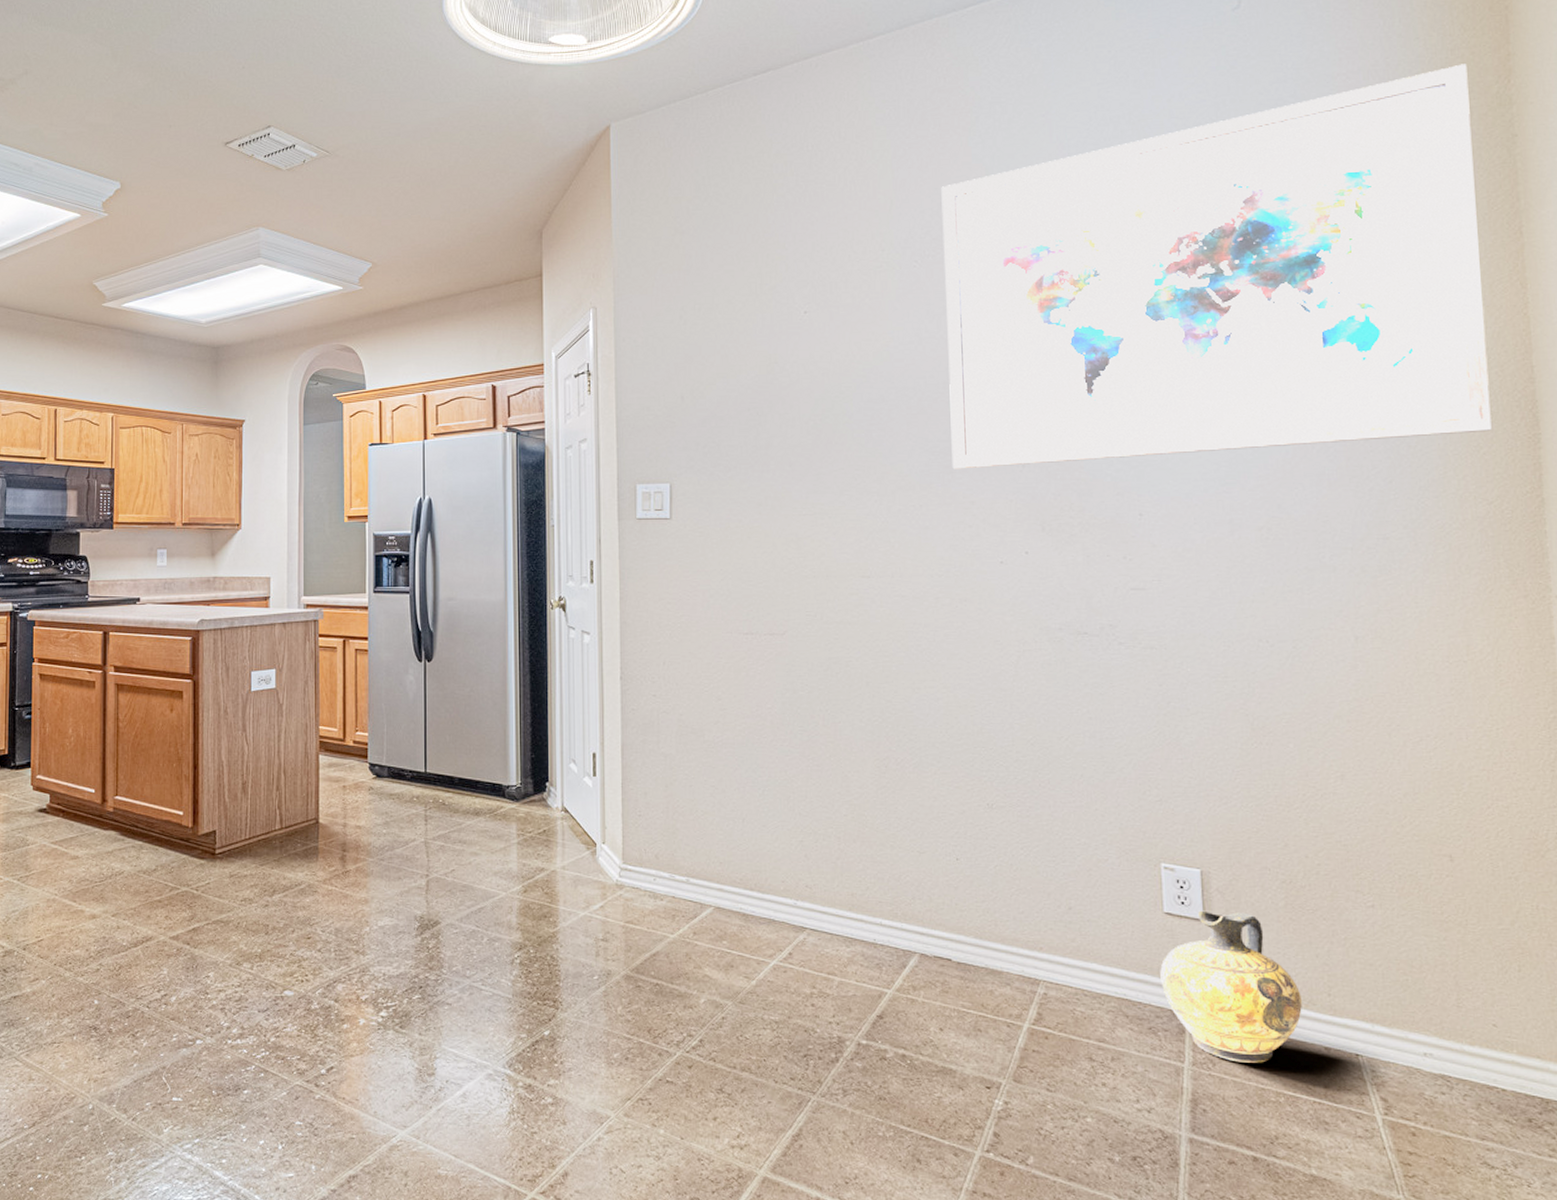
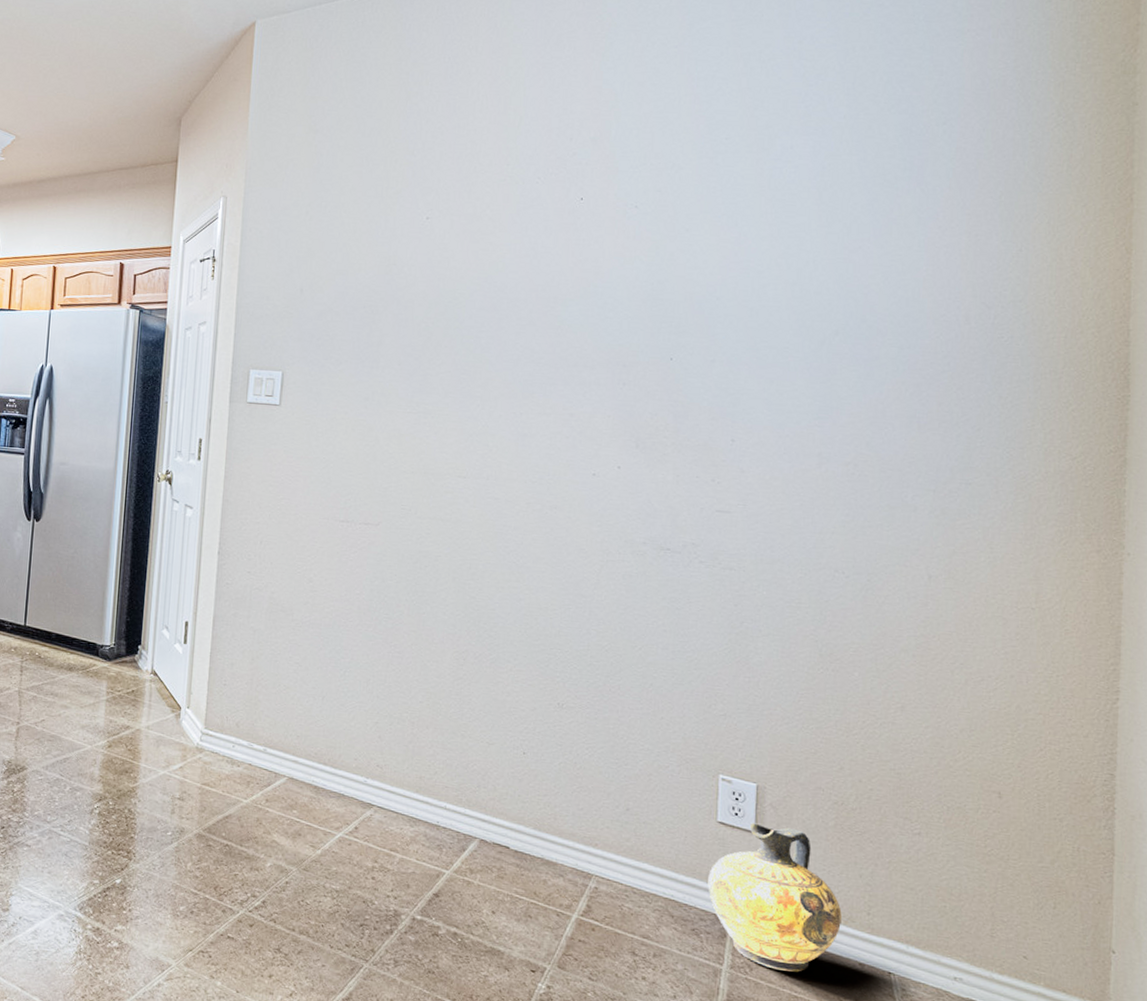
wall art: present [941,64,1492,469] -> none [555,30,1096,390]

